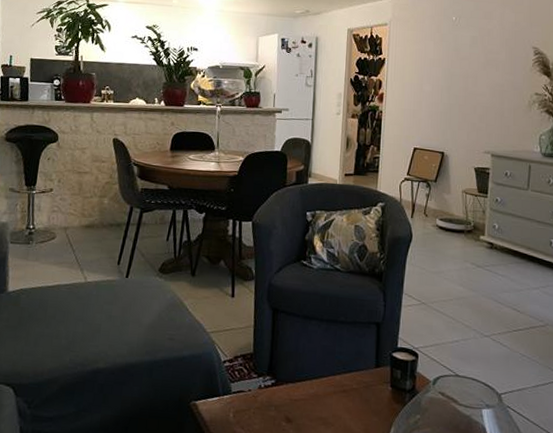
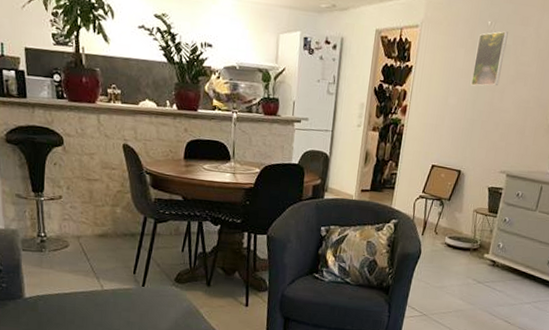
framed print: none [443,25,473,74] -> present [470,31,508,87]

